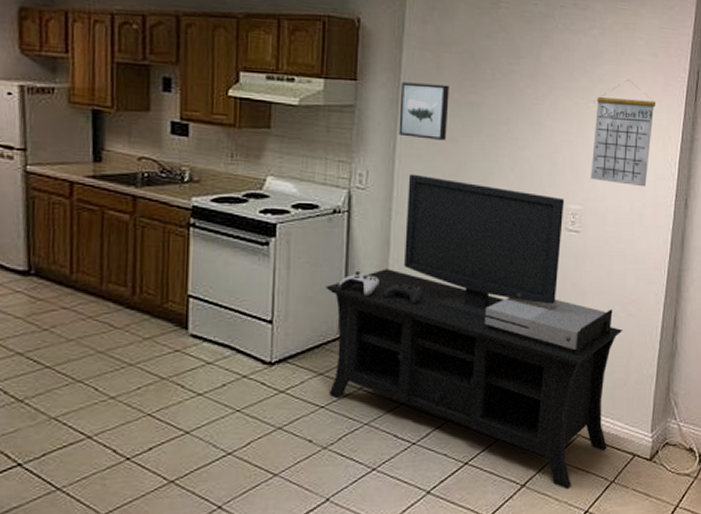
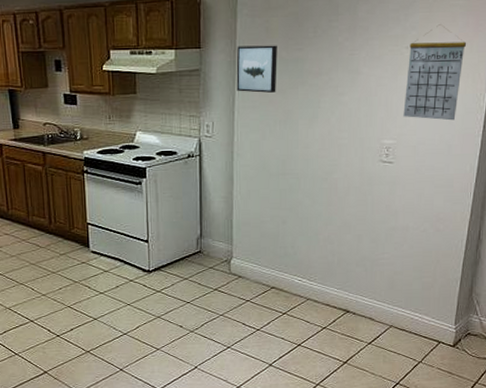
media console: present [325,174,623,490] -> none [185,122,431,367]

